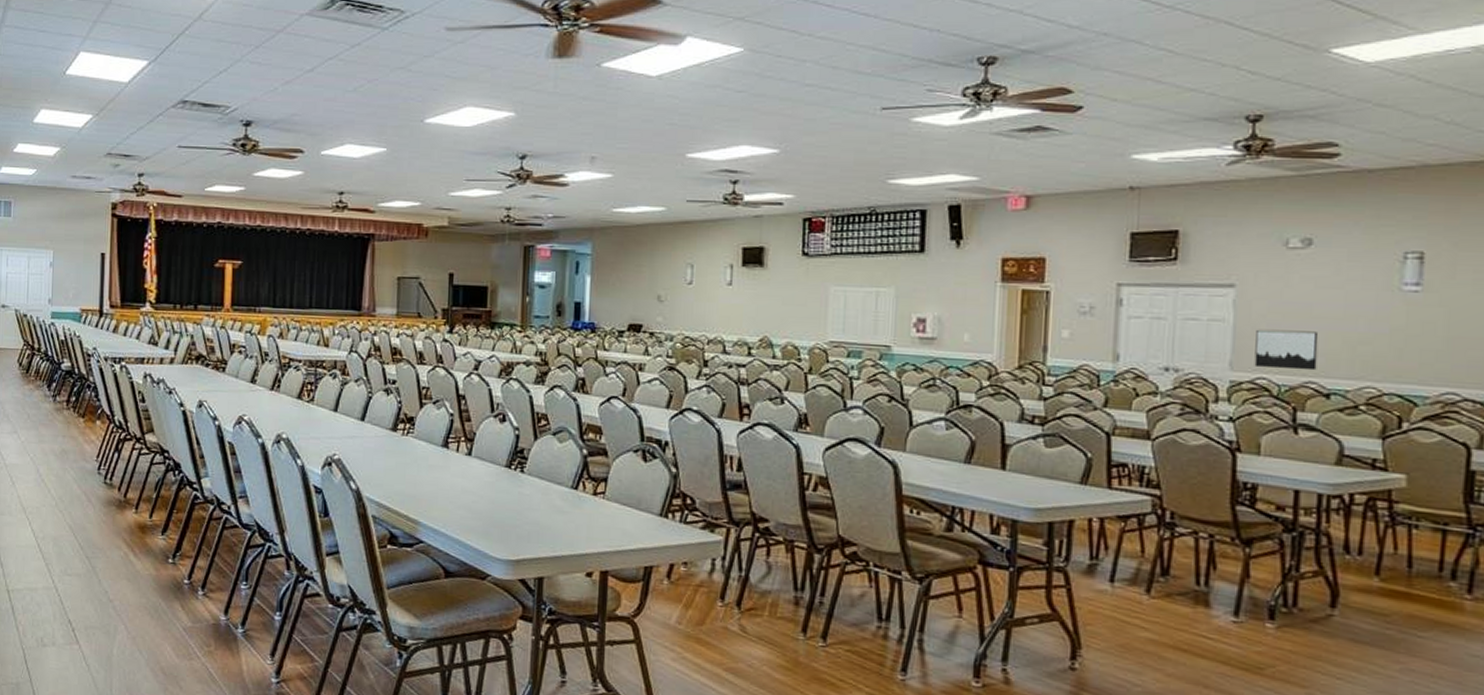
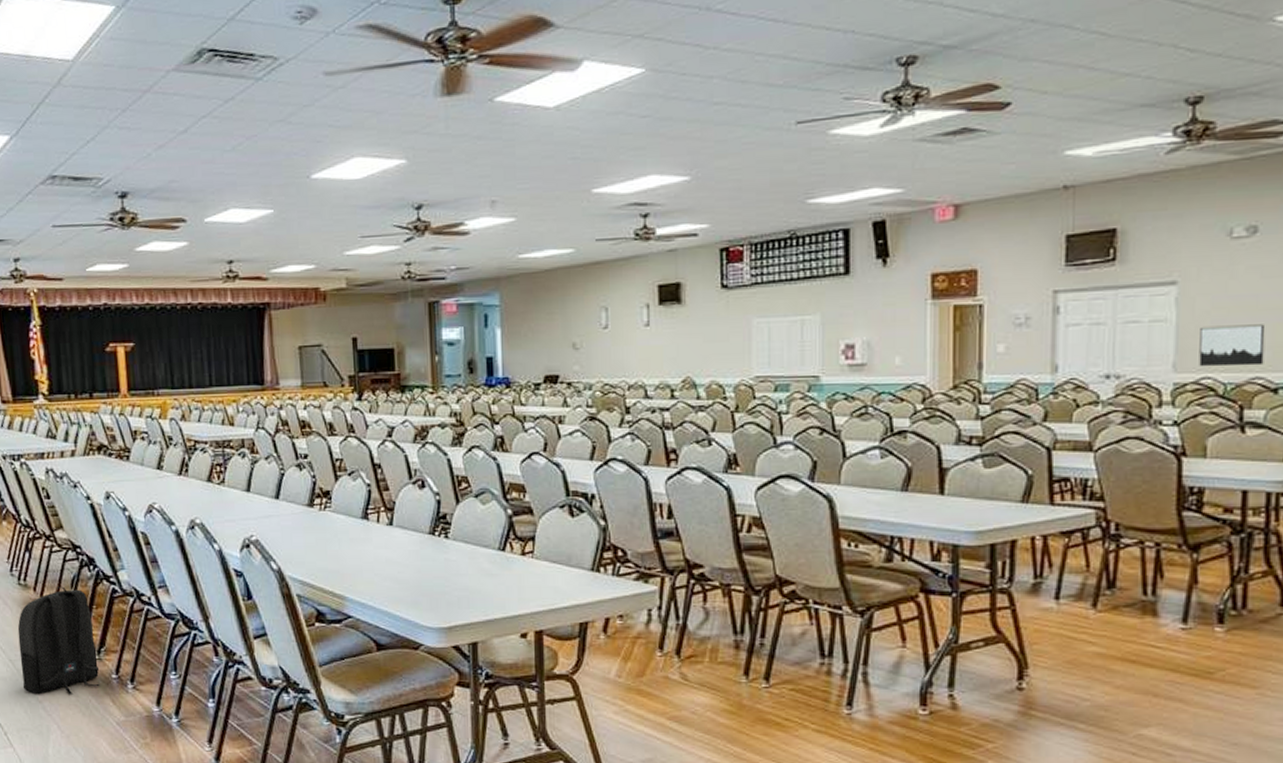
backpack: none [96,488,173,596] -> present [17,586,101,695]

